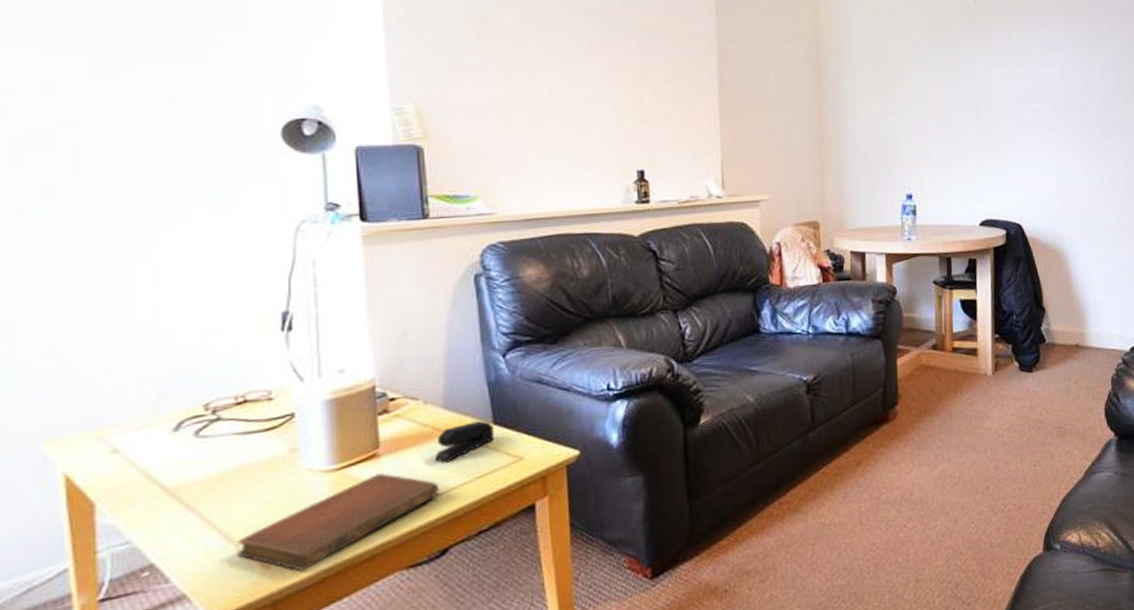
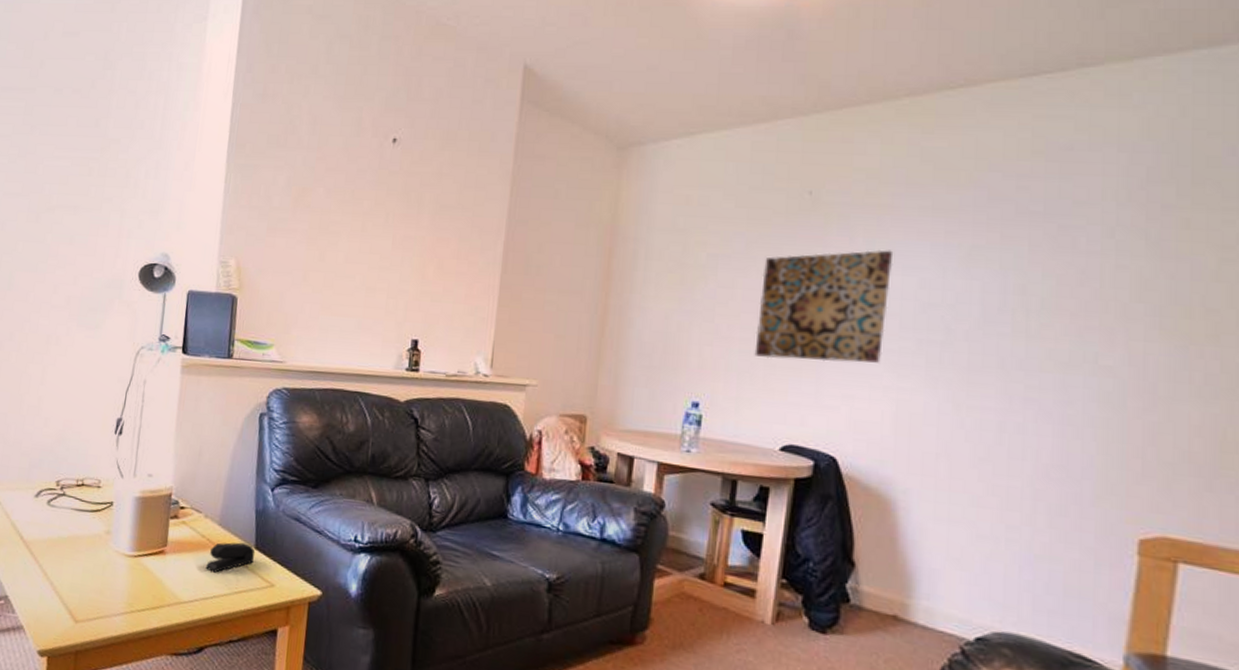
notebook: present [237,473,440,572] -> none [59,568,206,633]
wall art: none [947,45,1043,148] -> present [754,249,894,363]

